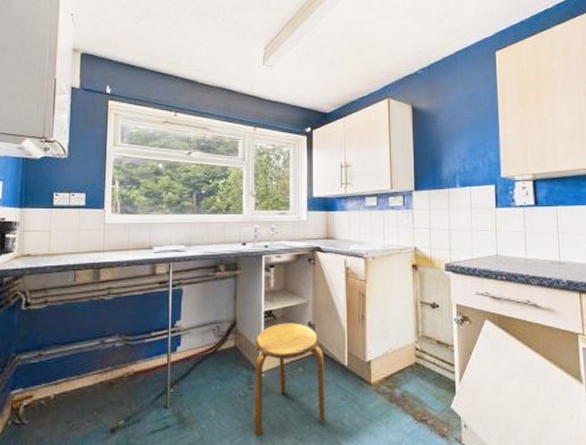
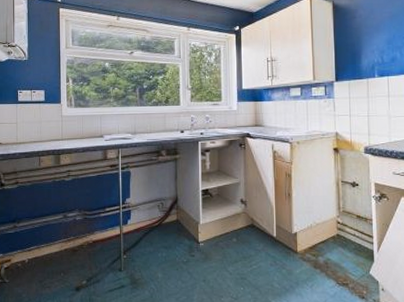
stool: present [254,323,325,436] -> none [195,200,257,295]

